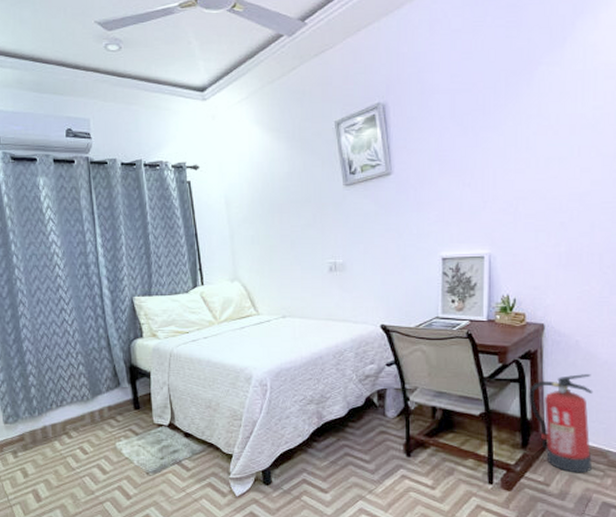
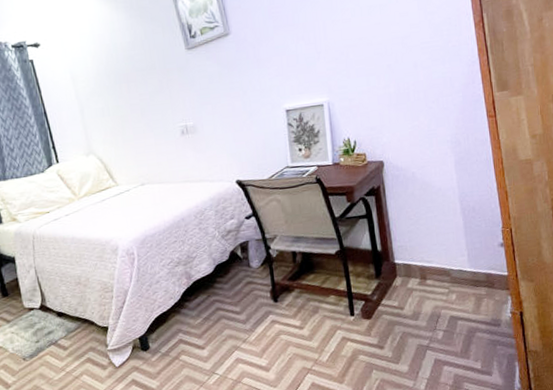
fire extinguisher: present [529,374,593,473] -> none [376,202,438,294]

